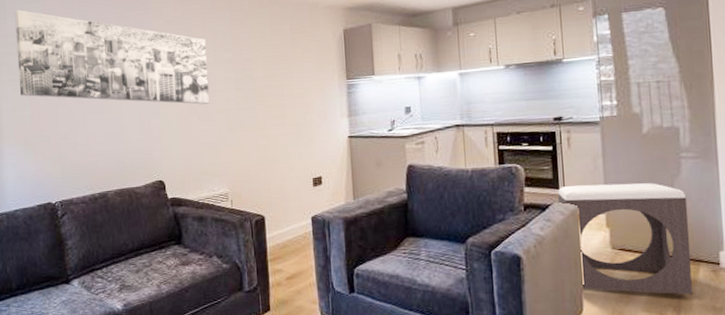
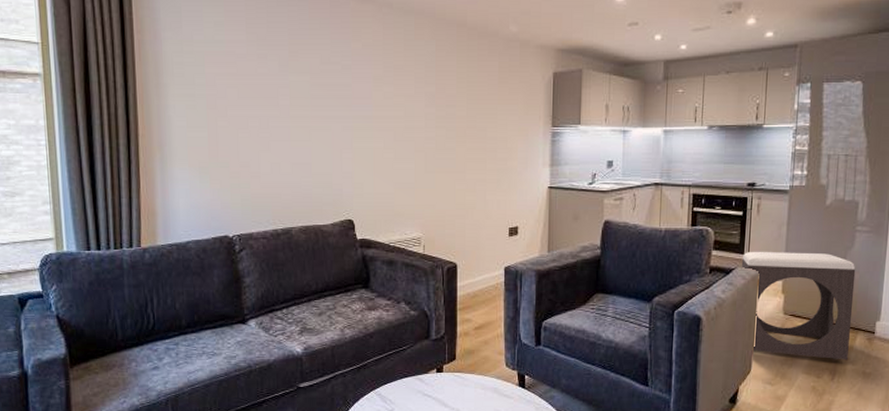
wall art: present [14,9,210,105] -> none [191,12,408,140]

